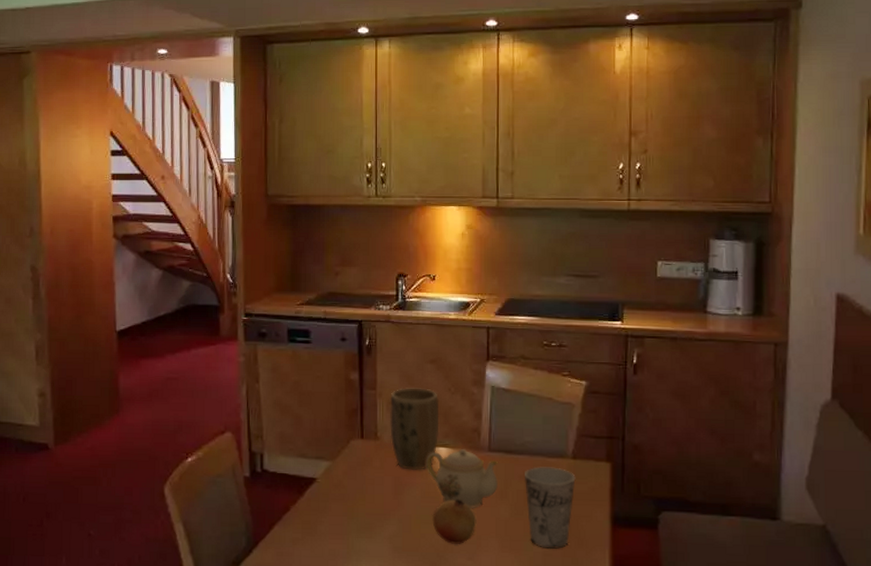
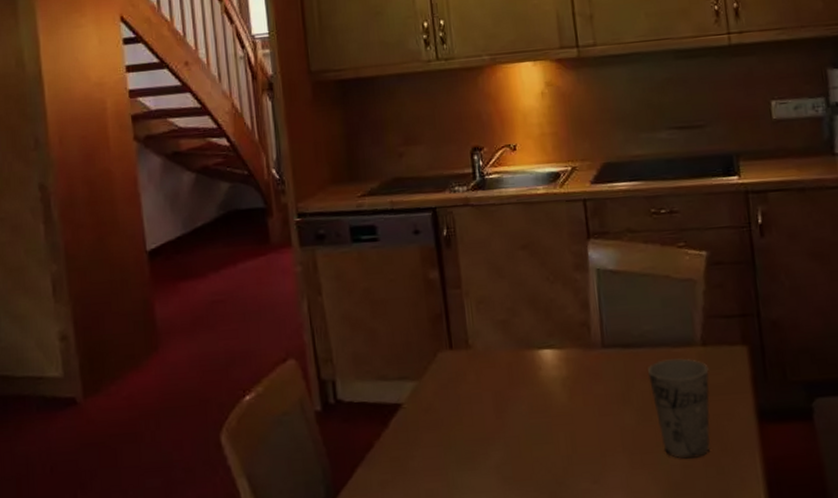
plant pot: present [390,388,439,470] -> none [479,280,542,381]
teapot: present [425,448,498,508] -> none [529,347,618,419]
fruit: present [432,498,477,544] -> none [544,409,598,466]

